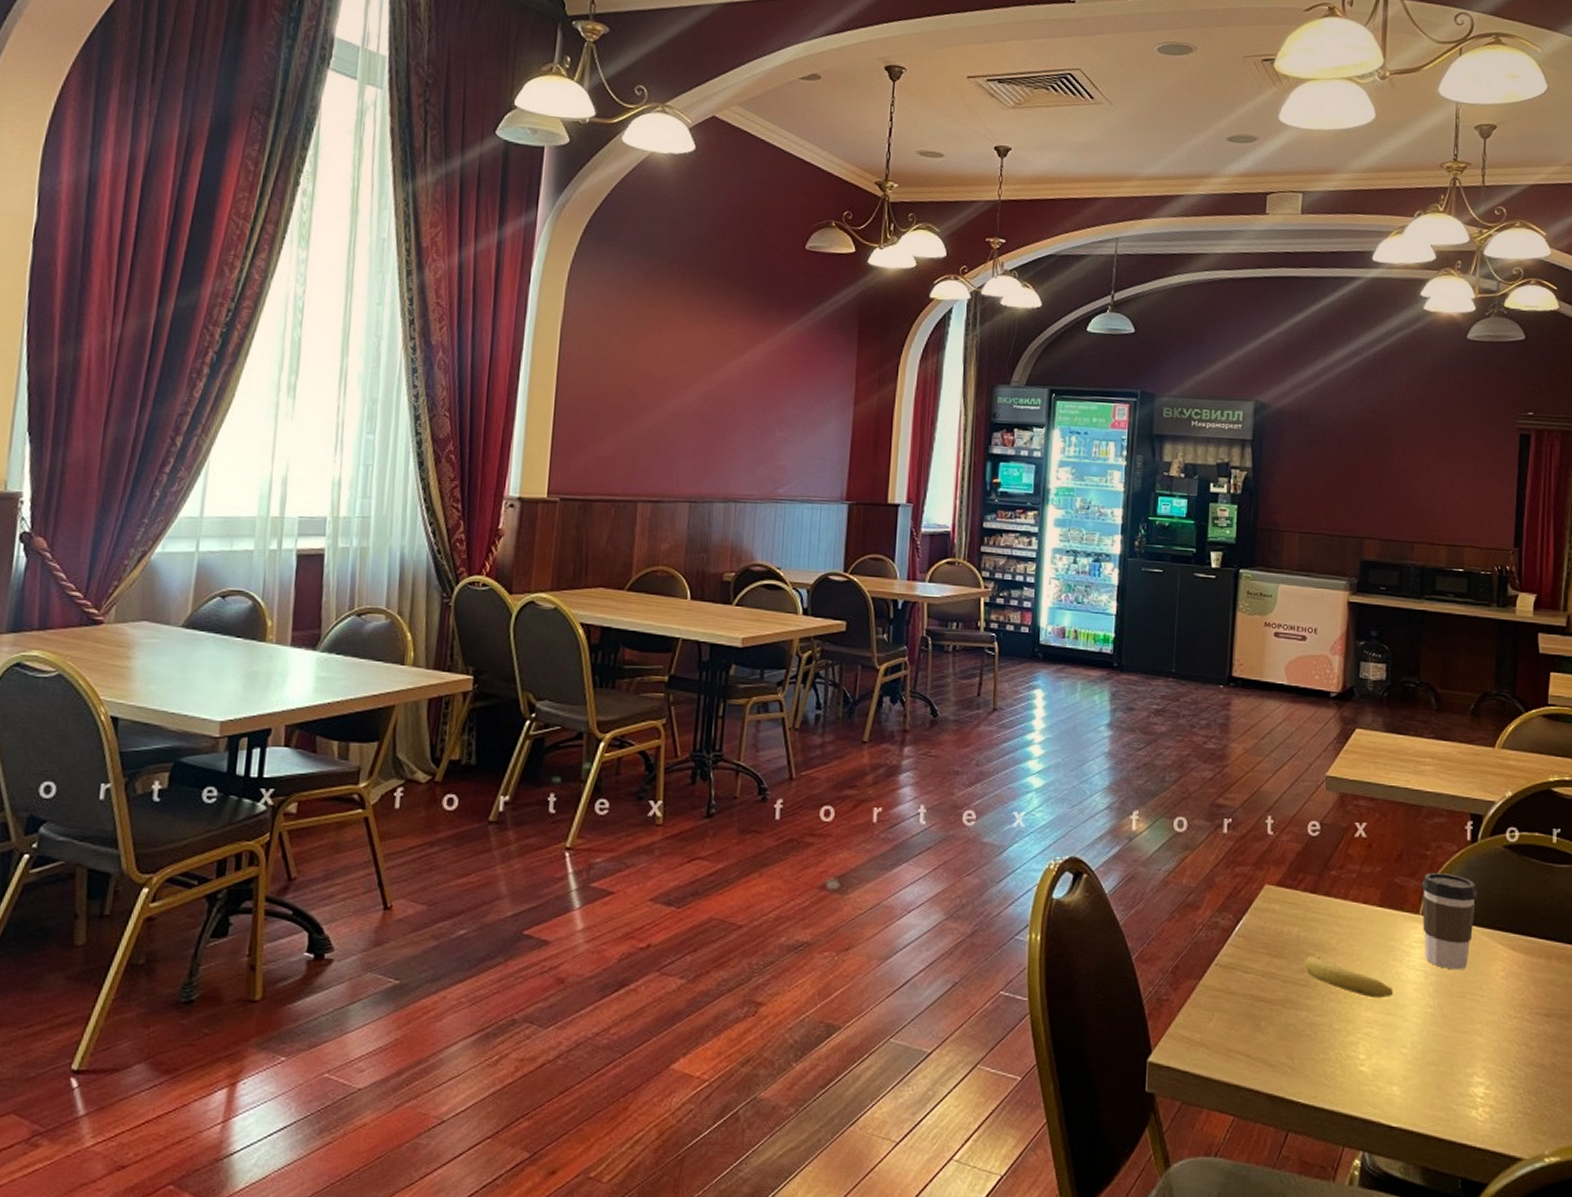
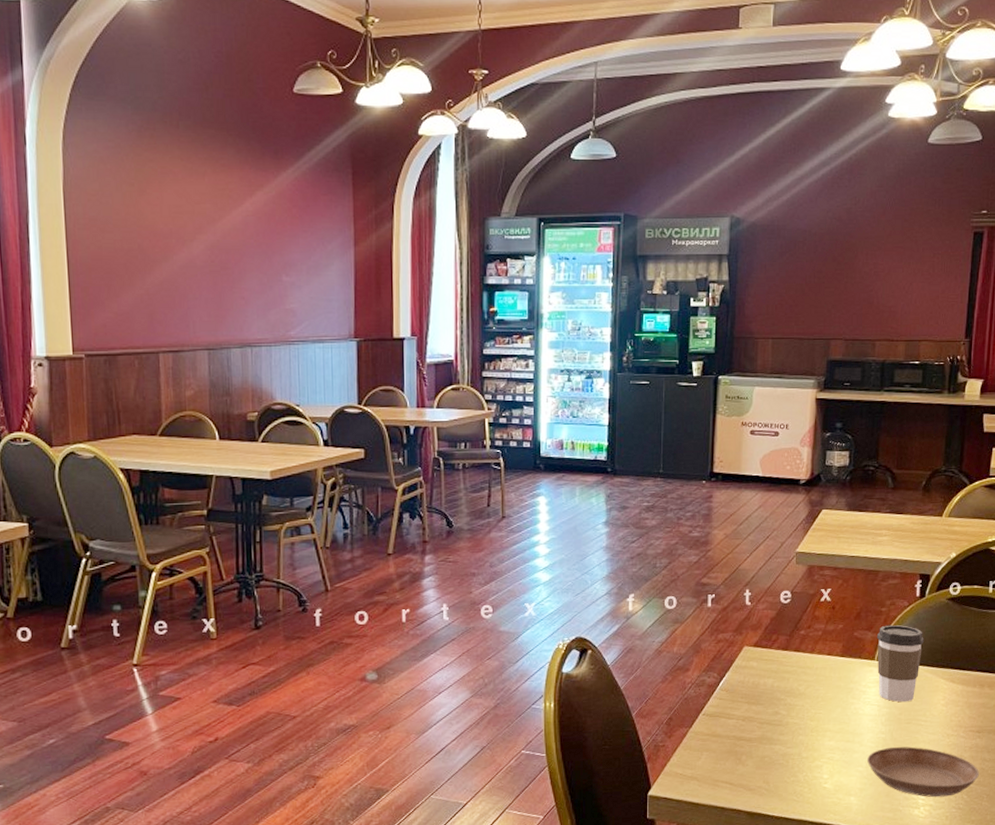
fruit: present [1303,957,1393,999] -> none [777,701,852,731]
saucer: none [1412,1025,1549,1097] -> present [867,746,979,798]

